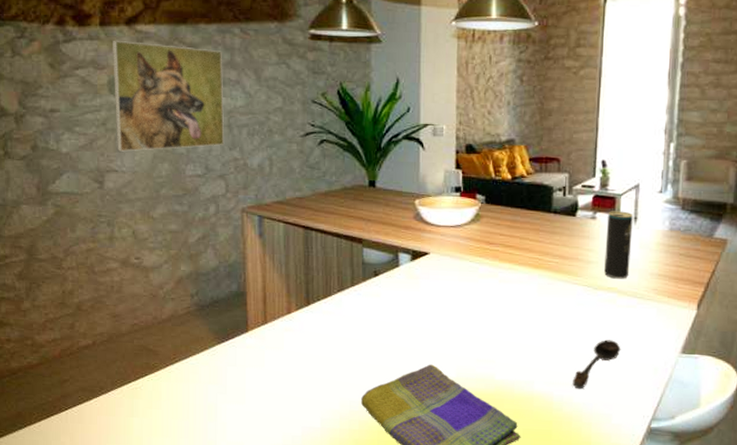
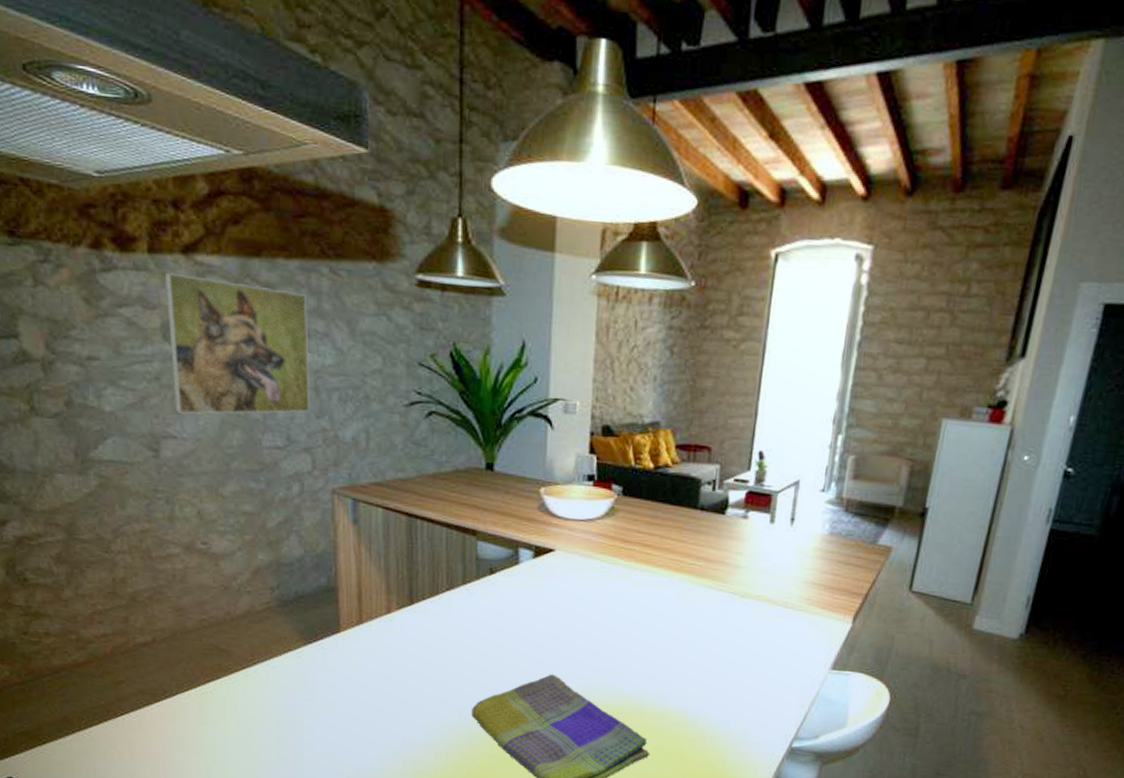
spoon: present [572,340,621,389] -> none [710,652,766,705]
beverage can: present [604,211,633,279] -> none [753,510,790,587]

